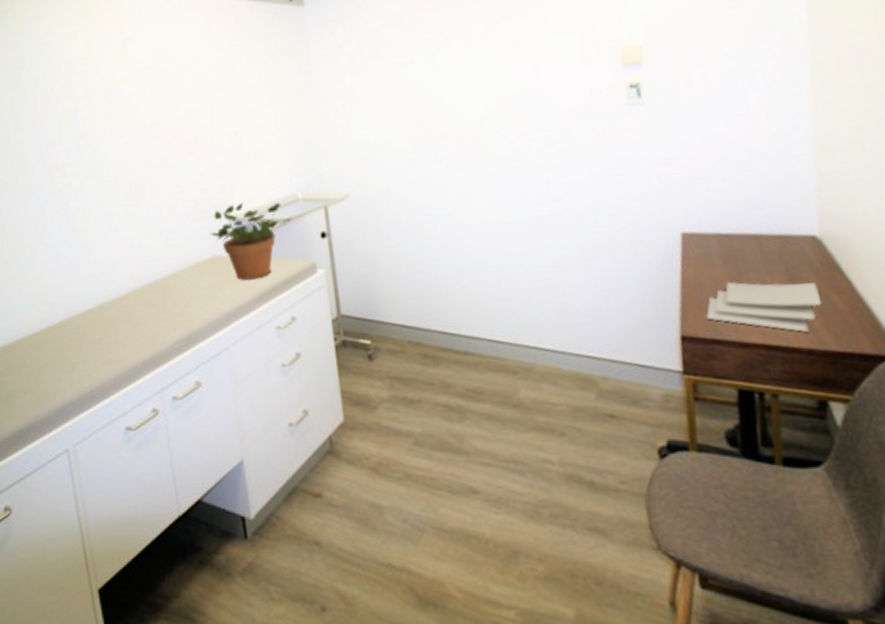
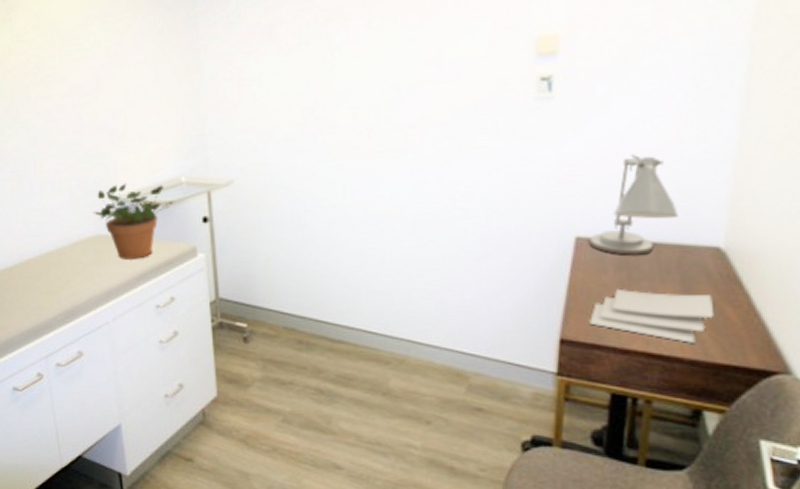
desk lamp: none [695,151,773,248] -> present [590,154,678,255]

